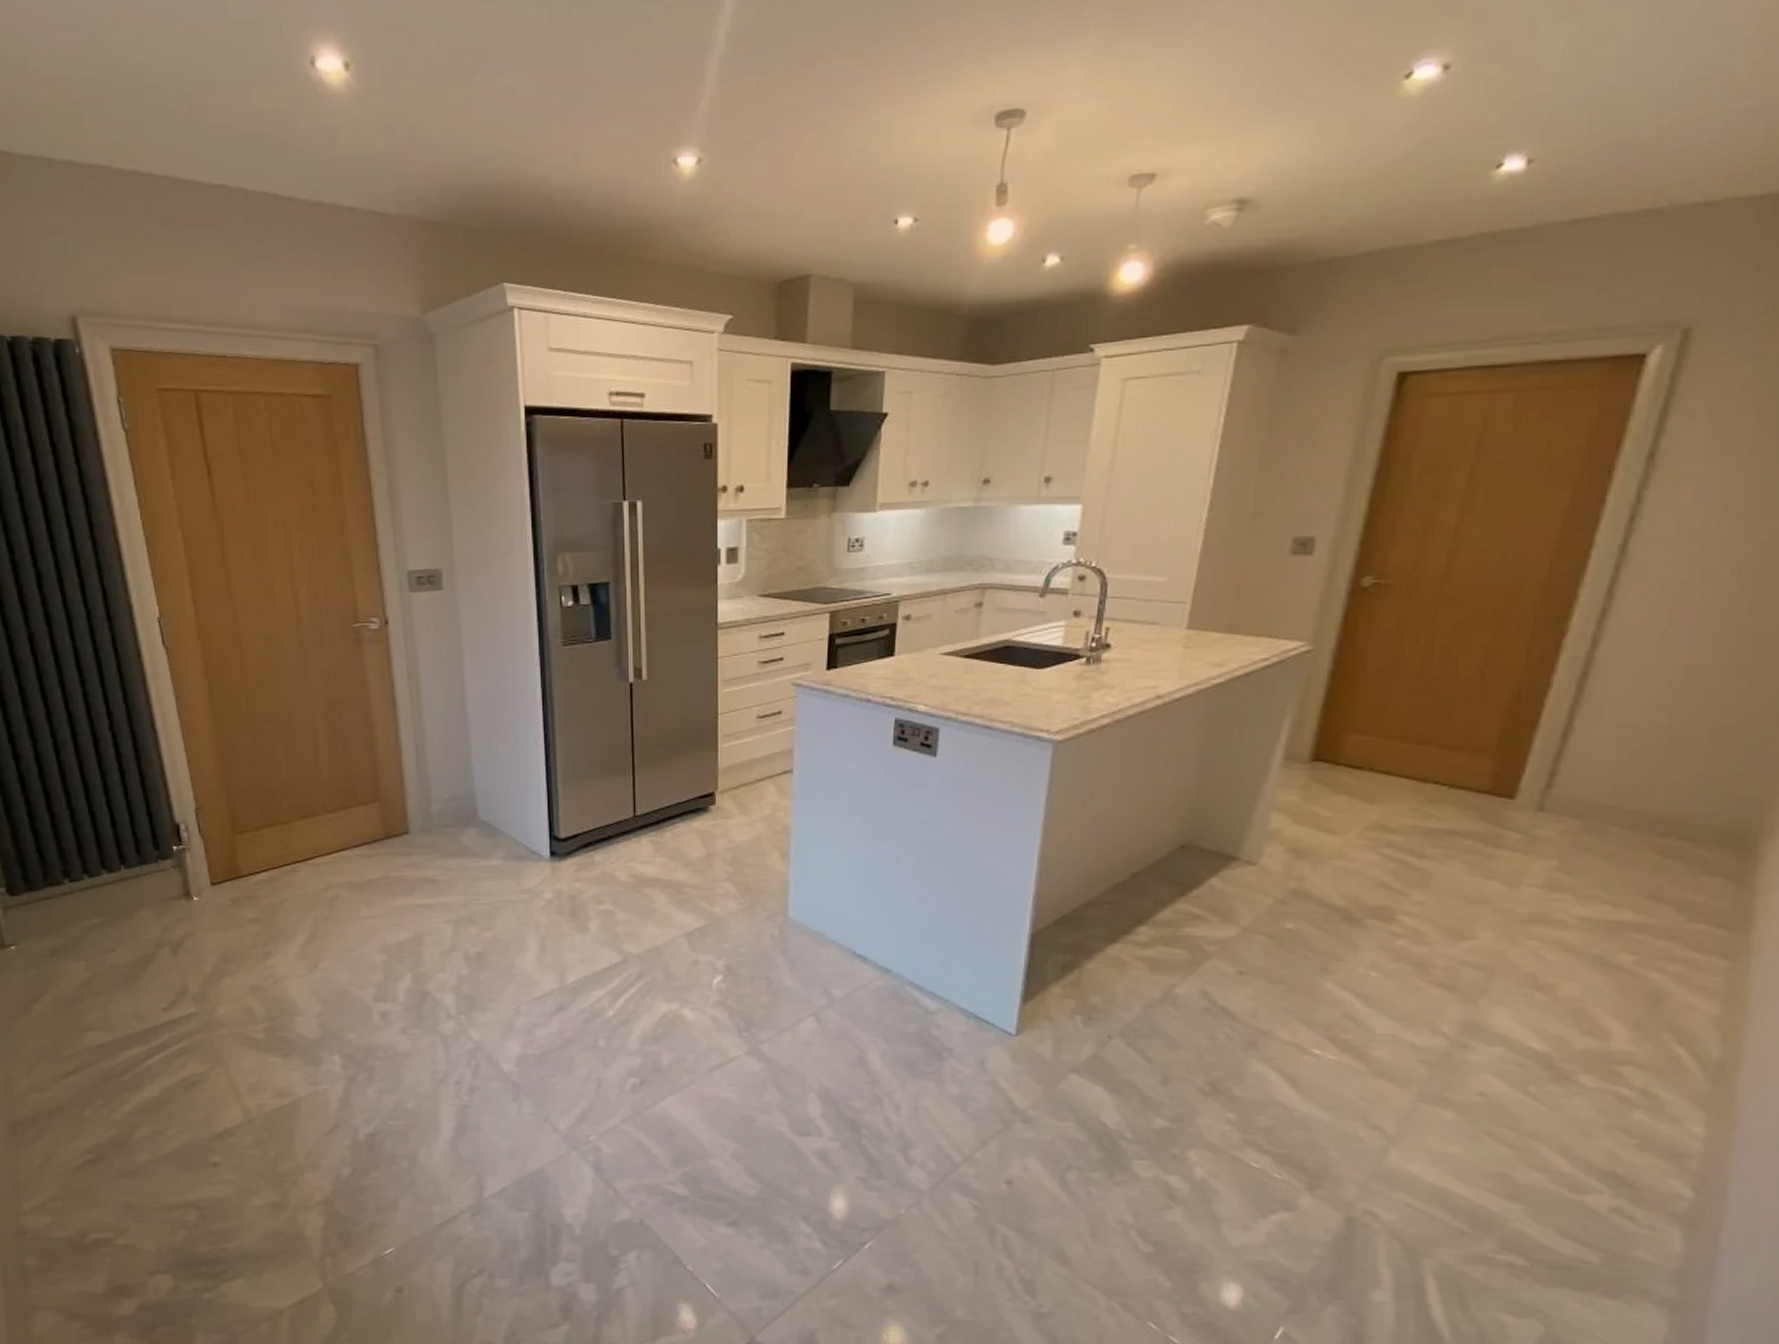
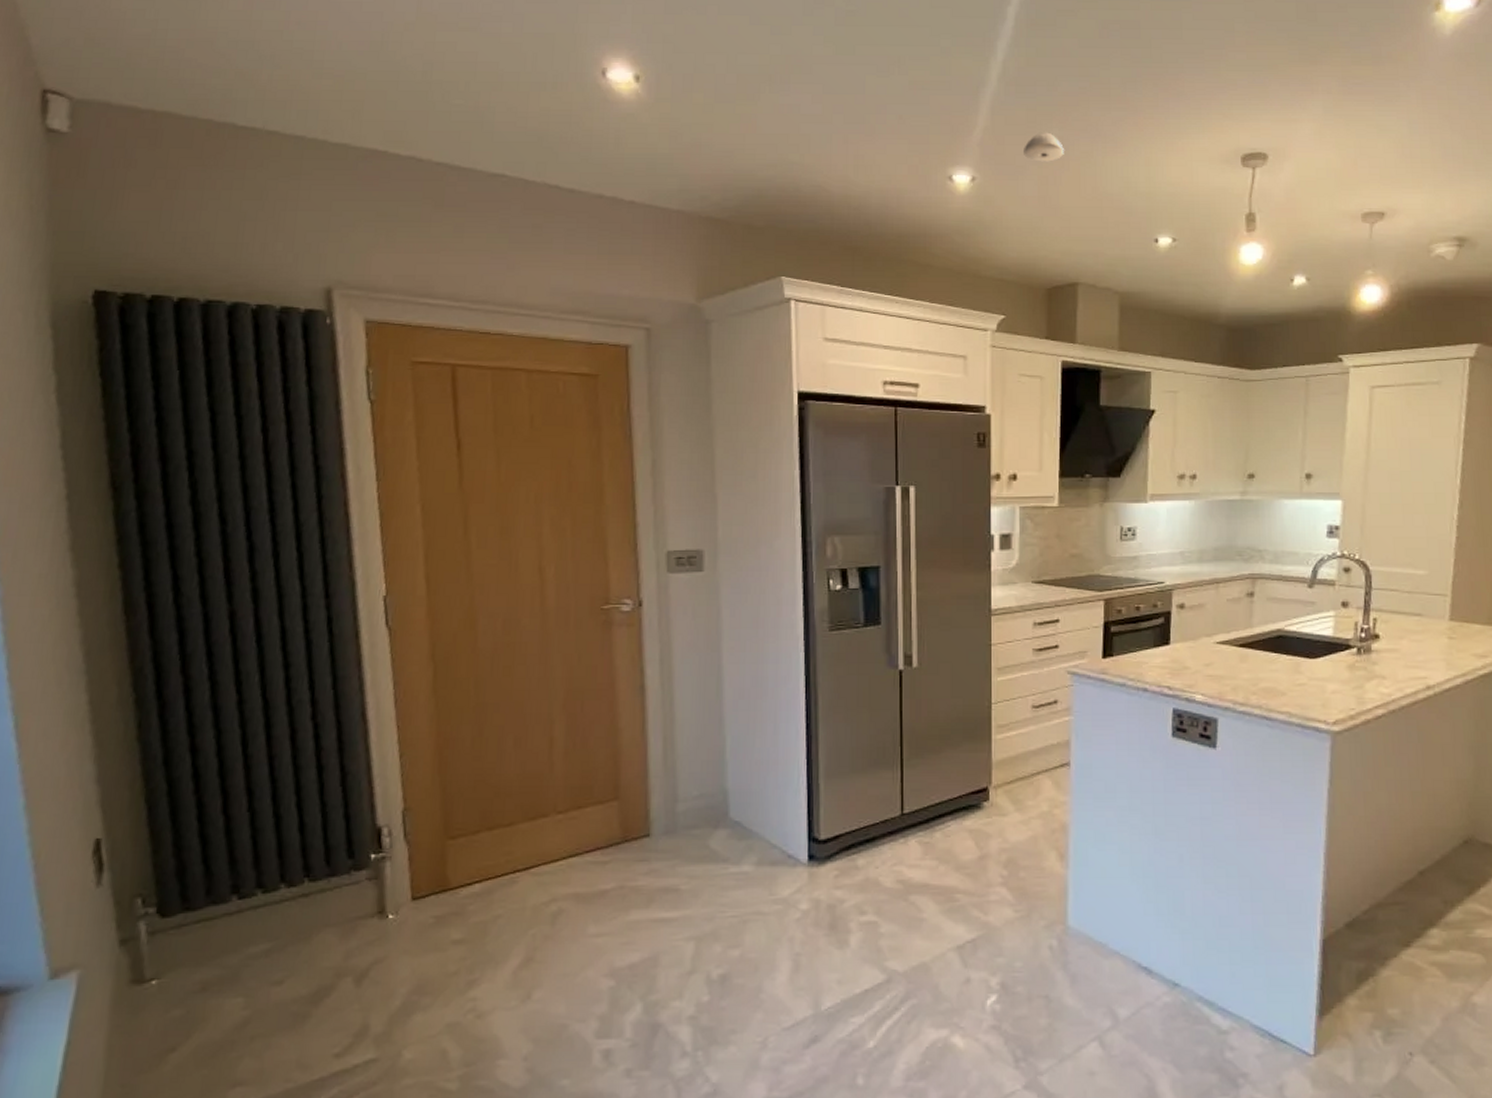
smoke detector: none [754,100,798,136] -> present [1024,132,1064,162]

